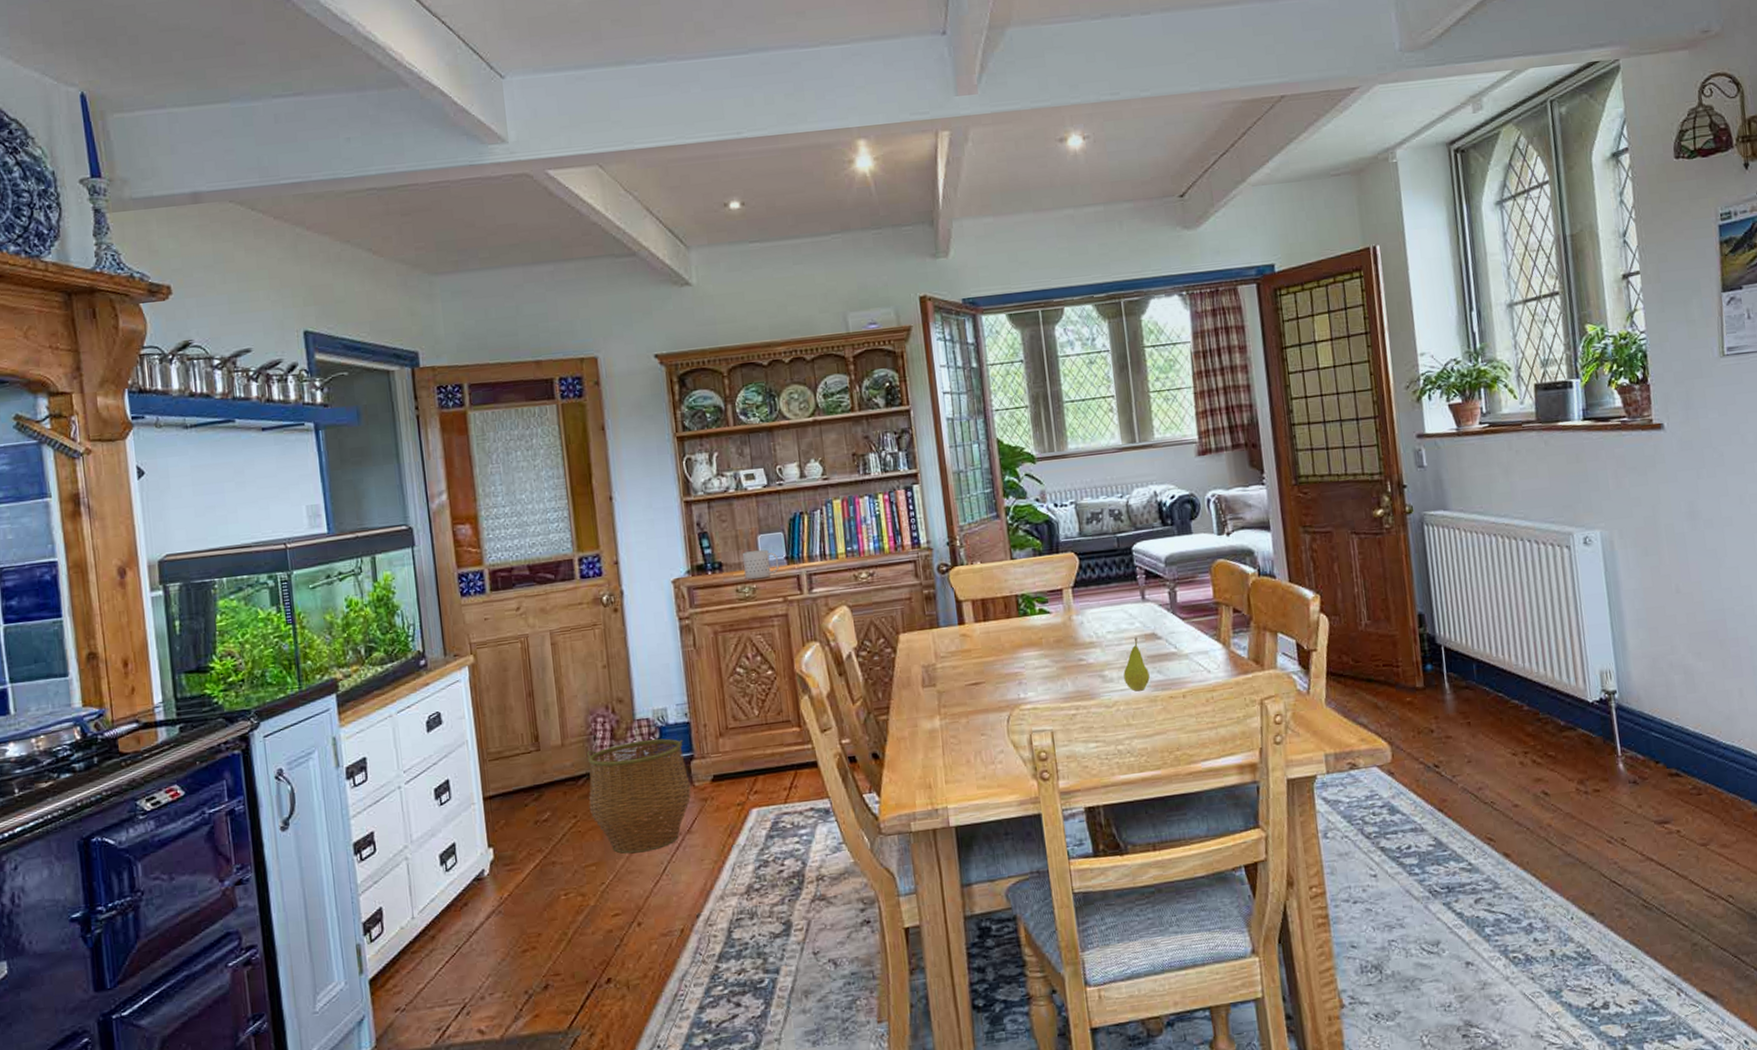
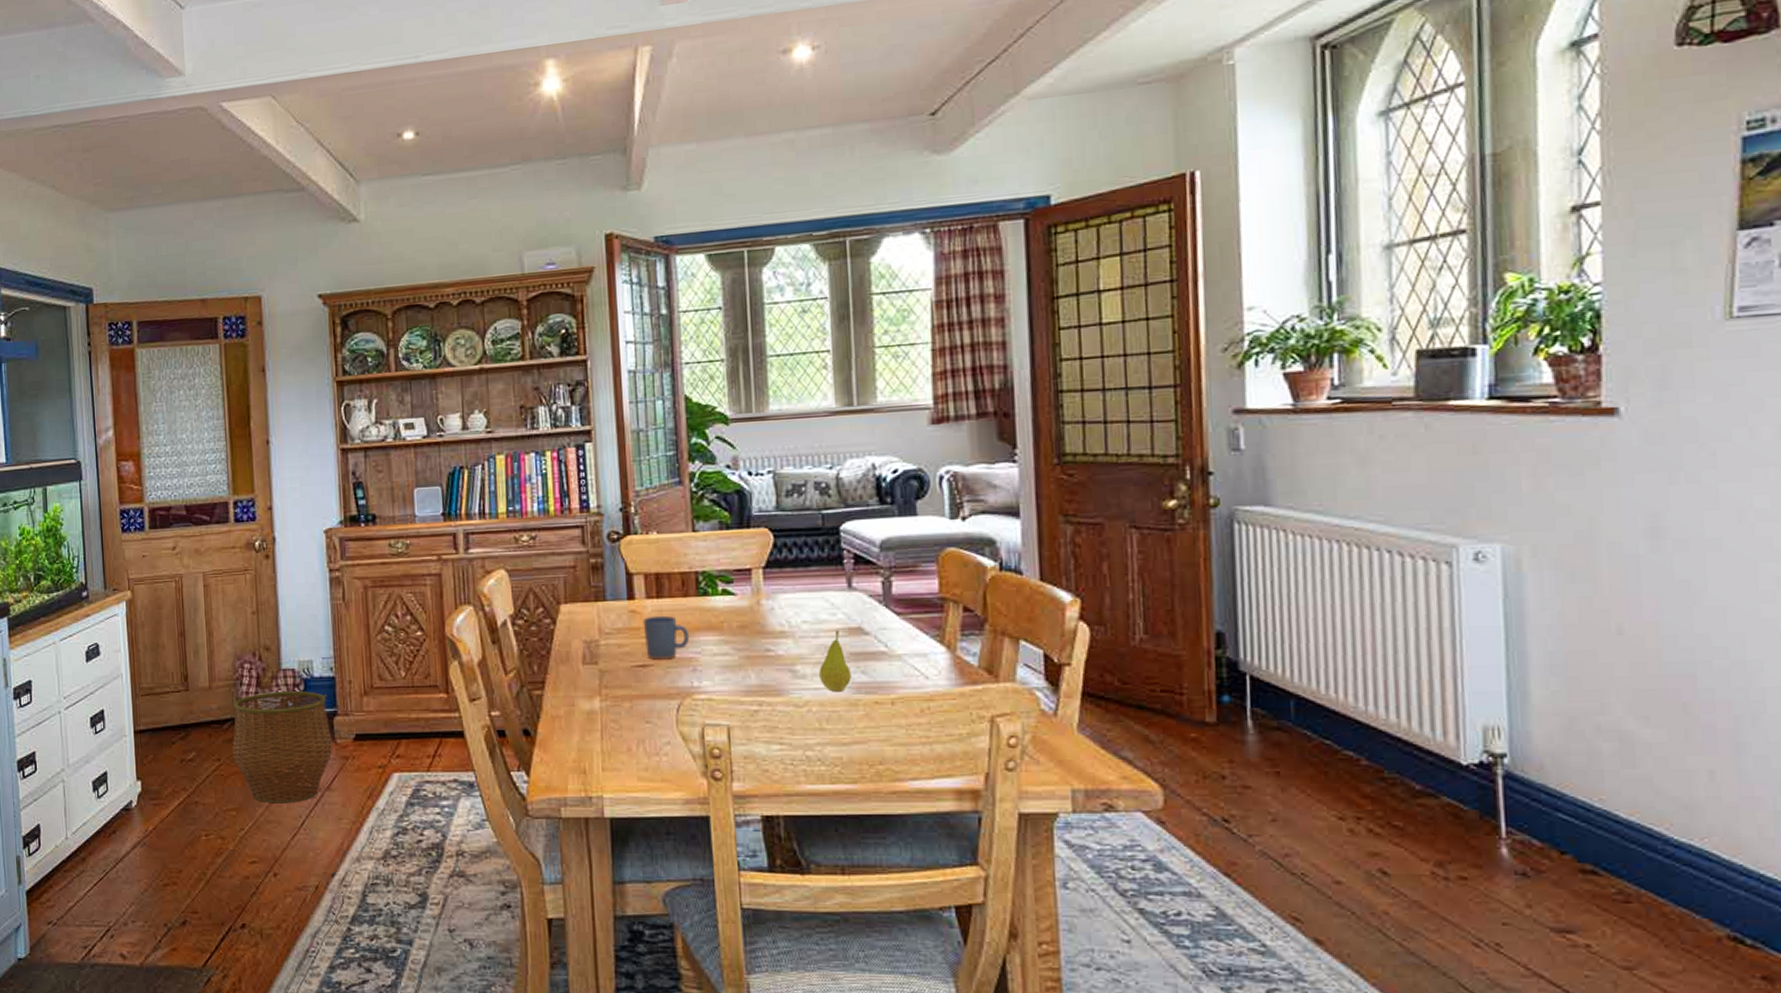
mug: present [742,549,780,580] -> none [396,504,435,535]
mug: none [973,637,1015,677] -> present [643,616,690,660]

